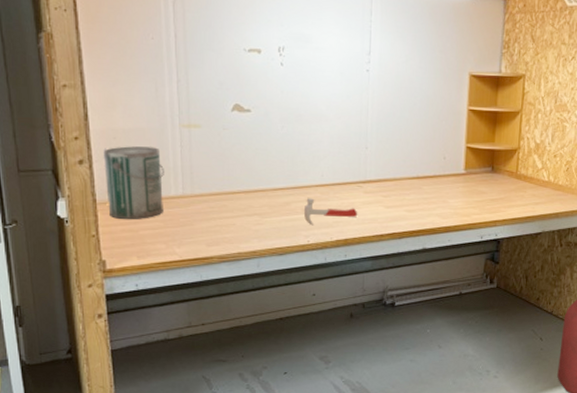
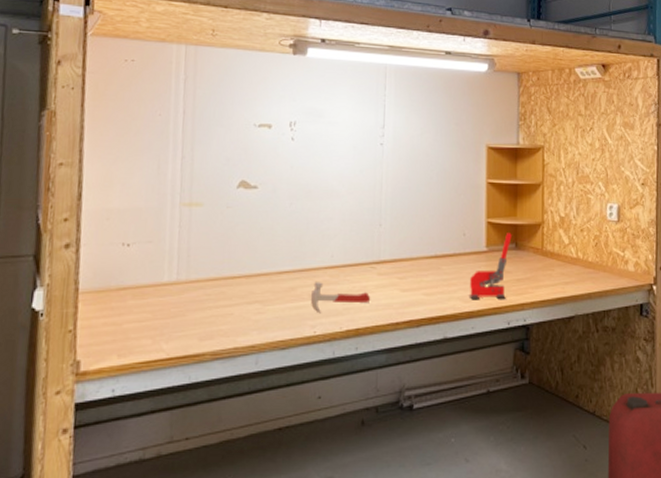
paint can: present [103,146,164,219] -> none [91,227,159,310]
clamp: none [446,157,489,217] -> present [469,233,512,300]

